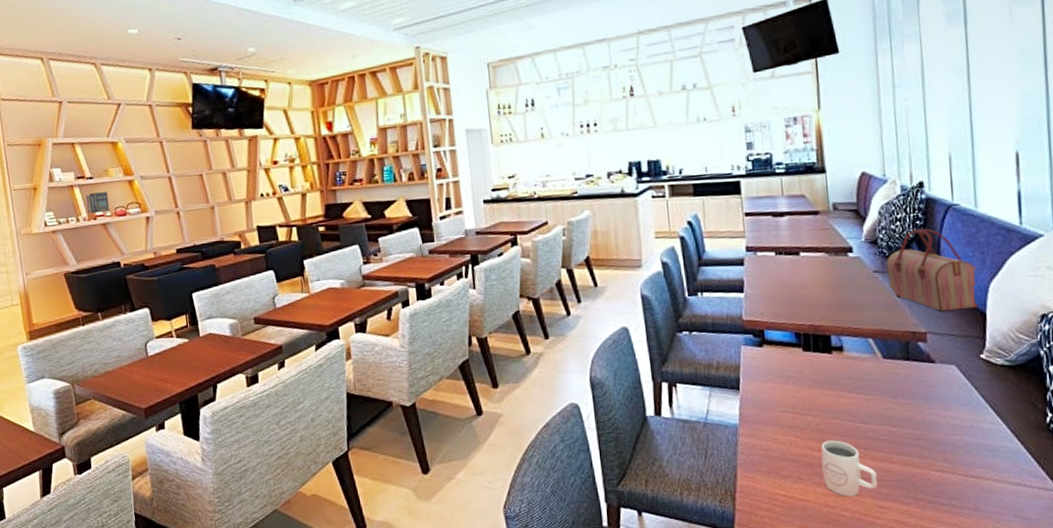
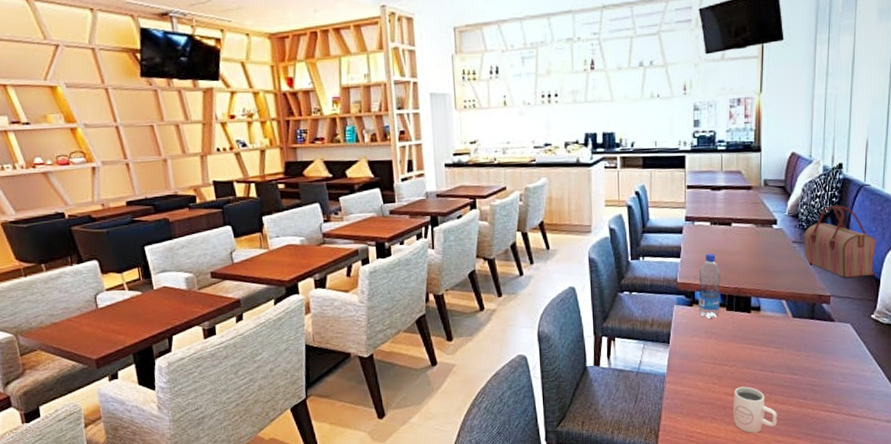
books: present [86,192,110,214] -> none [23,139,51,161]
bottle: none [767,286,796,362] -> present [699,253,721,319]

